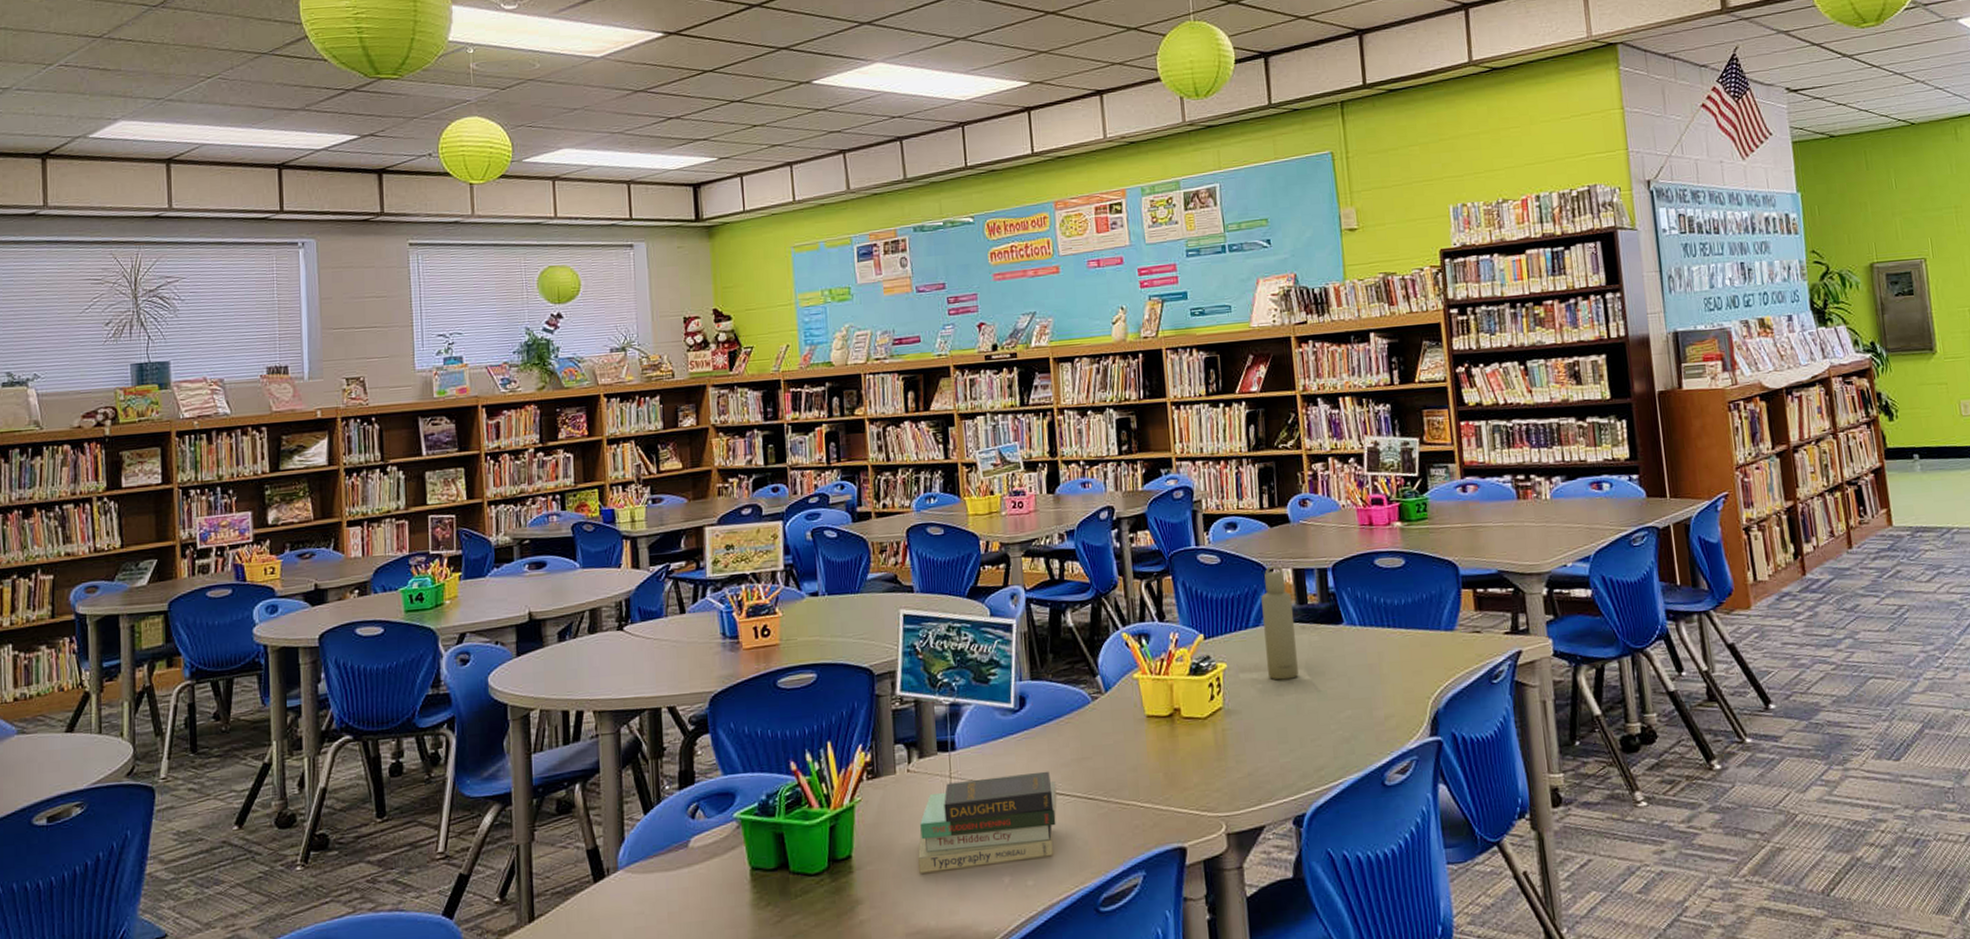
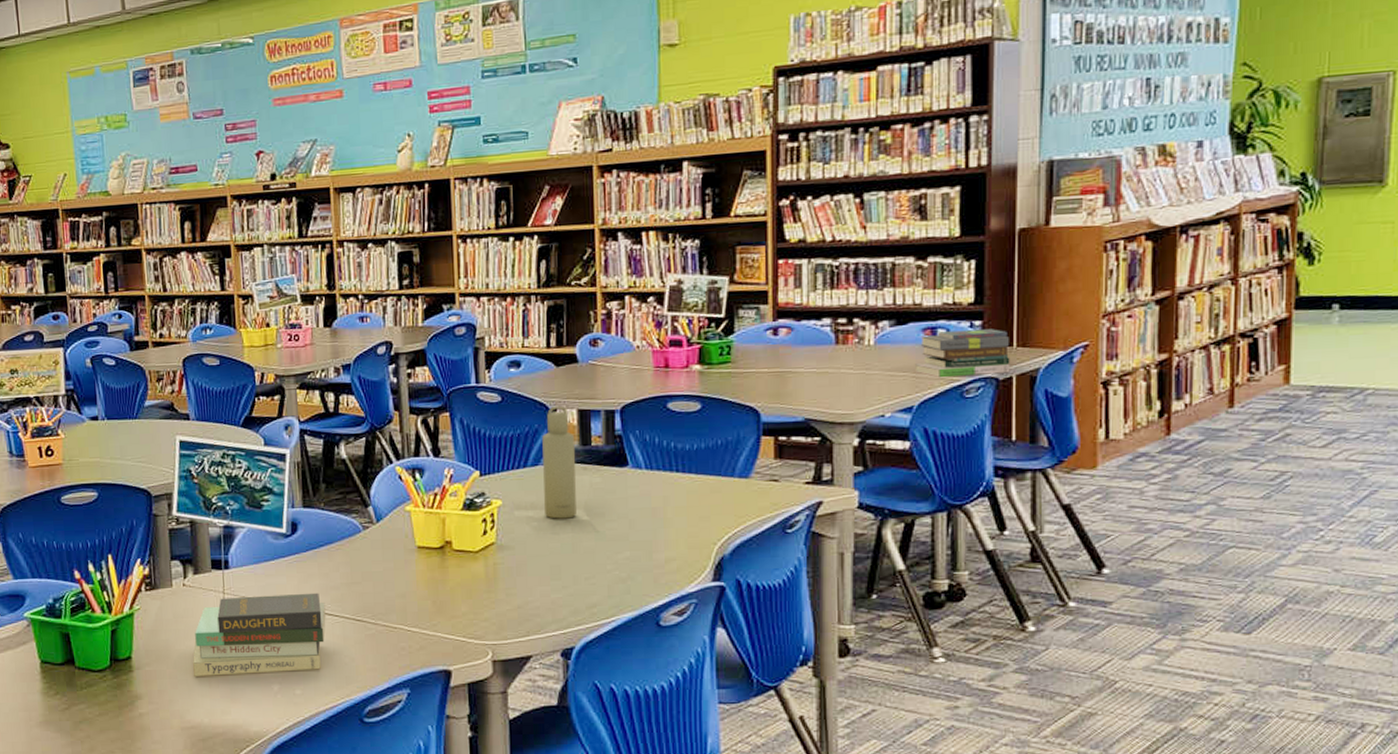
books: none [1587,482,1668,529] -> present [914,329,1010,378]

